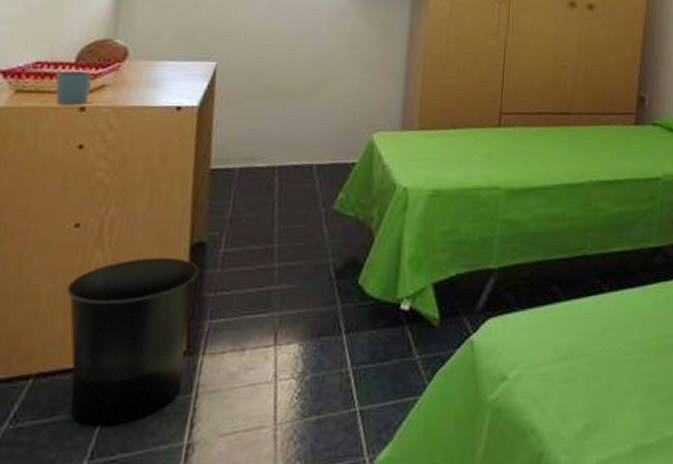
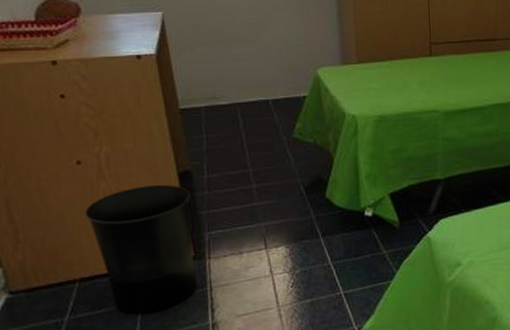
mug: present [55,71,92,106] -> none [21,29,57,61]

